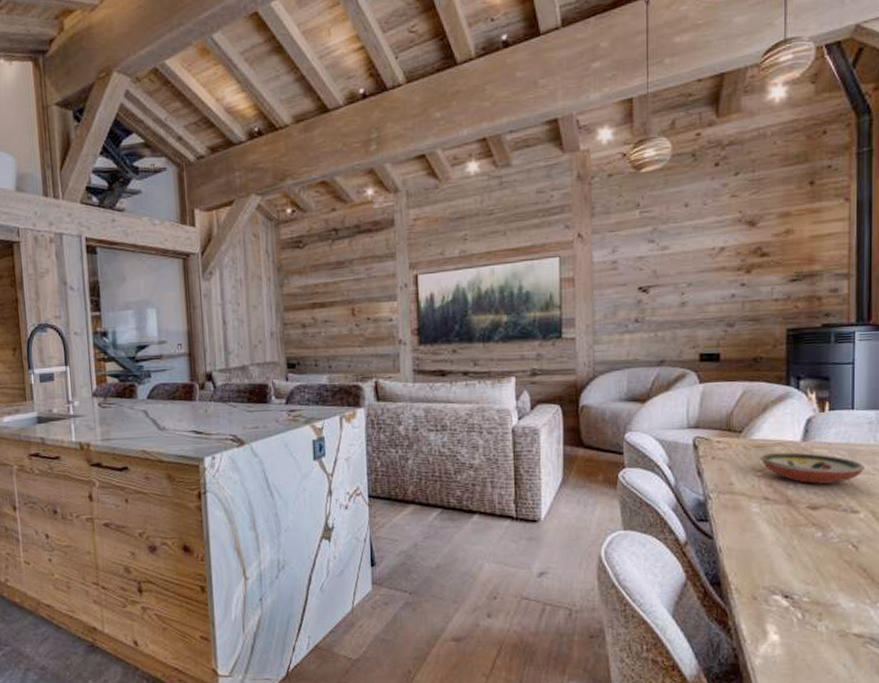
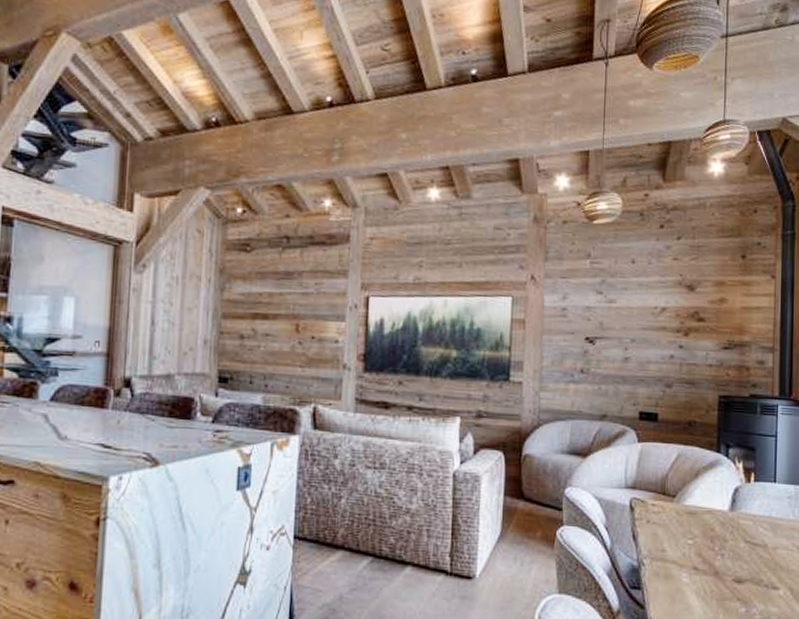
decorative bowl: present [760,452,866,484] -> none [691,521,786,557]

